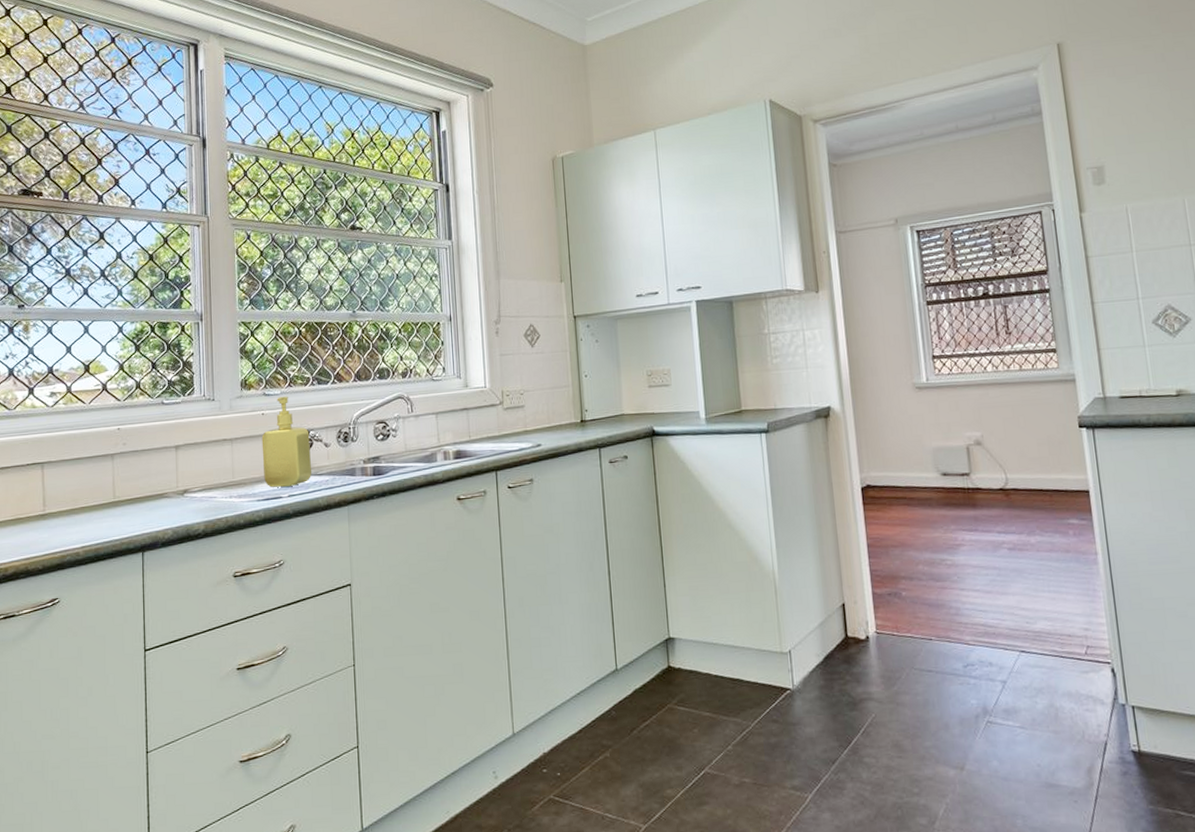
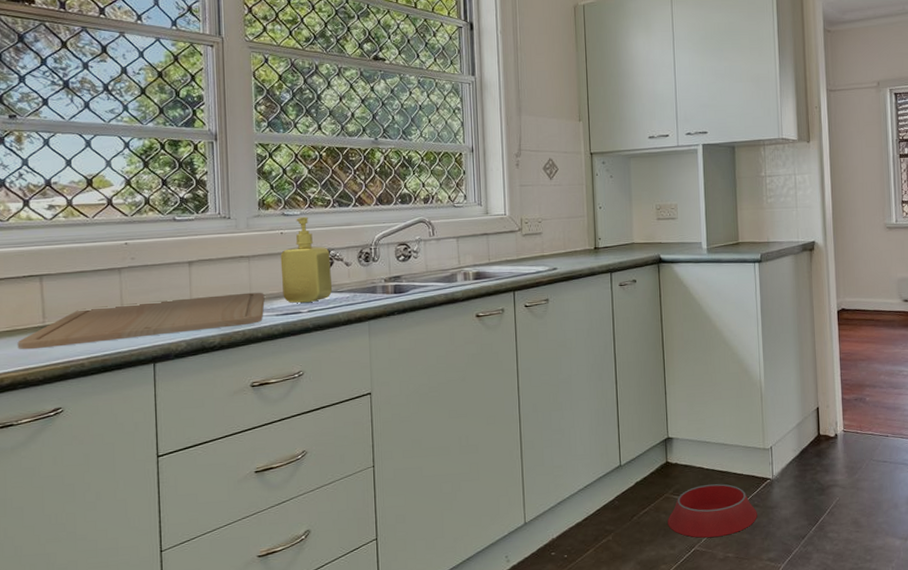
chopping board: none [20,476,247,539] -> present [17,292,265,350]
pet bowl: none [672,693,777,758] -> present [667,483,757,538]

